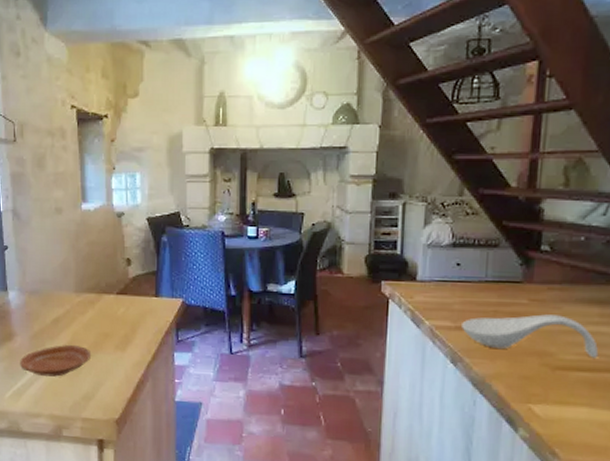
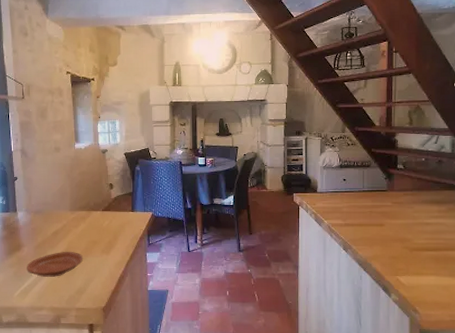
spoon rest: present [462,314,599,358] -> none [349,212,439,241]

